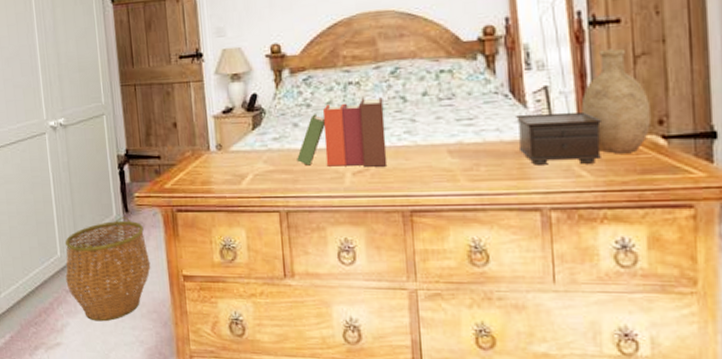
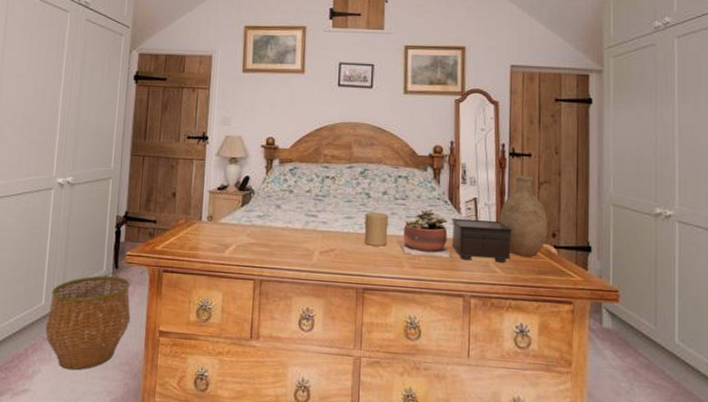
books: present [297,97,387,167] -> none [275,191,352,249]
candle: none [403,117,435,159] -> present [364,211,389,246]
succulent plant: none [452,106,519,166] -> present [400,208,451,257]

